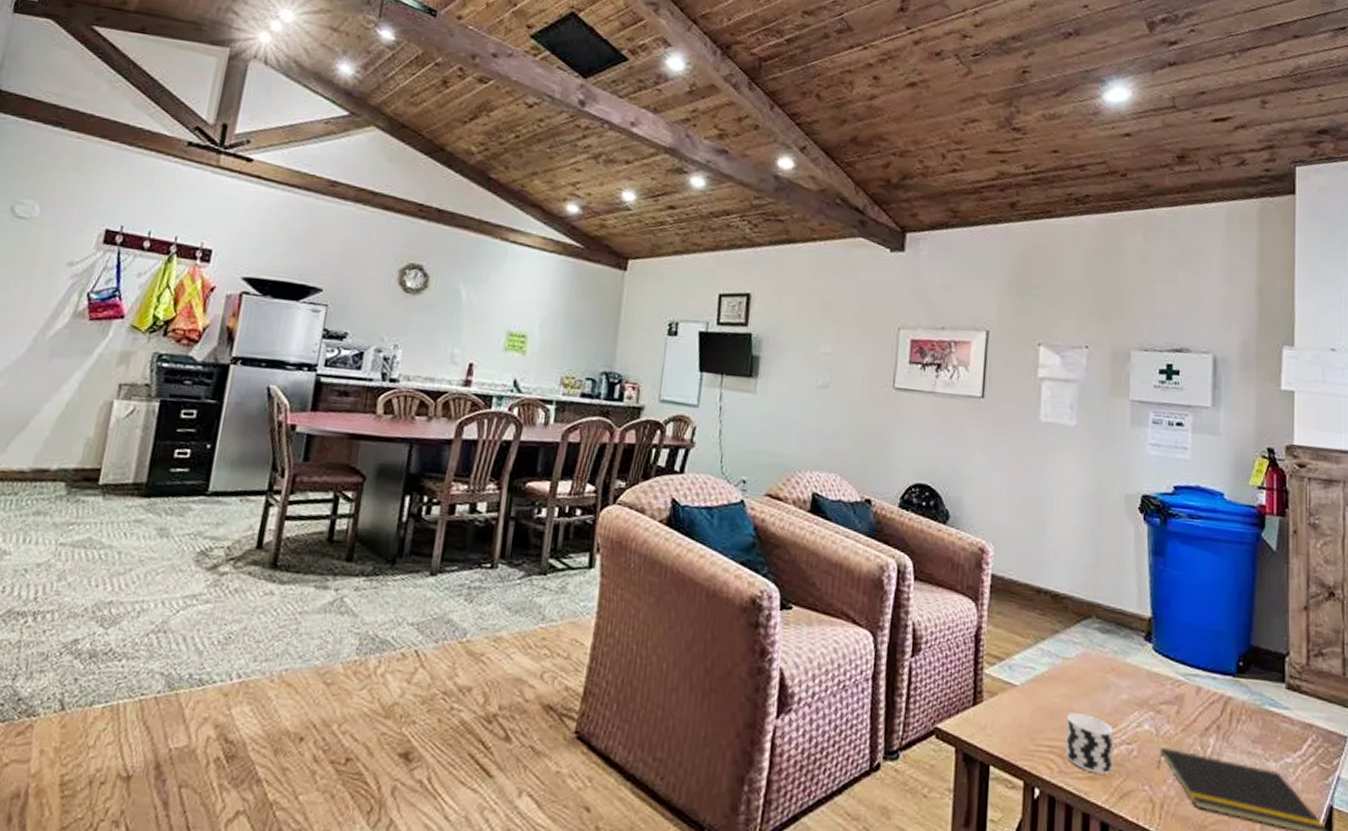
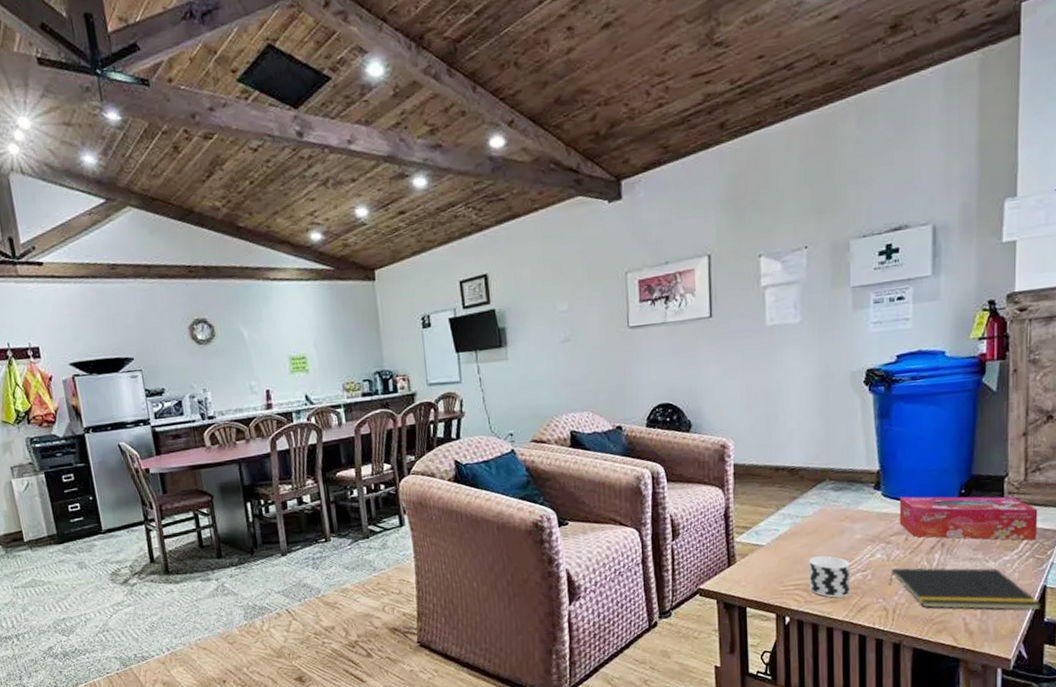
tissue box: none [1171,656,1322,744] -> present [899,496,1038,541]

